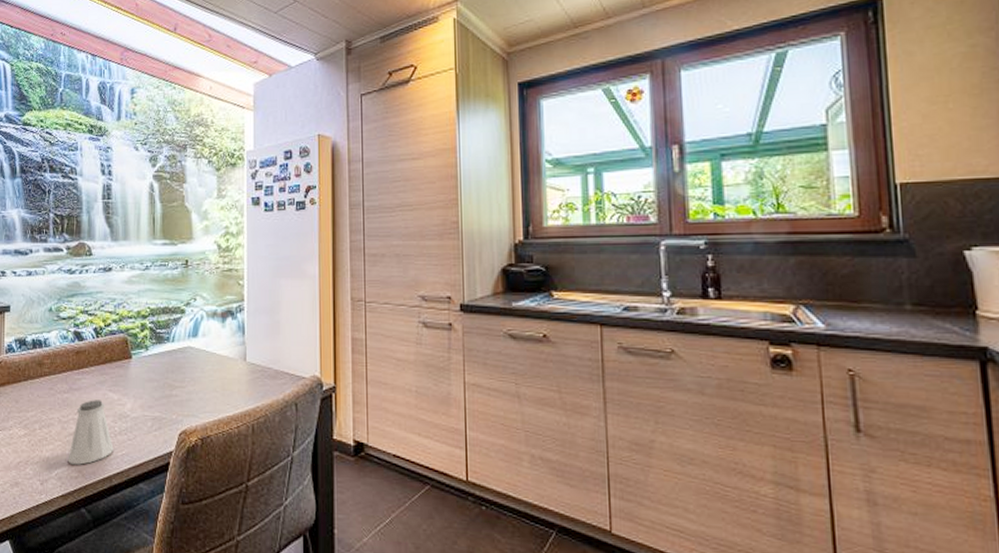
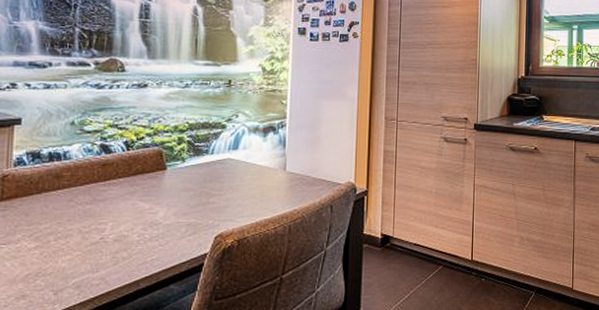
saltshaker: present [68,400,114,465] -> none [88,210,143,273]

